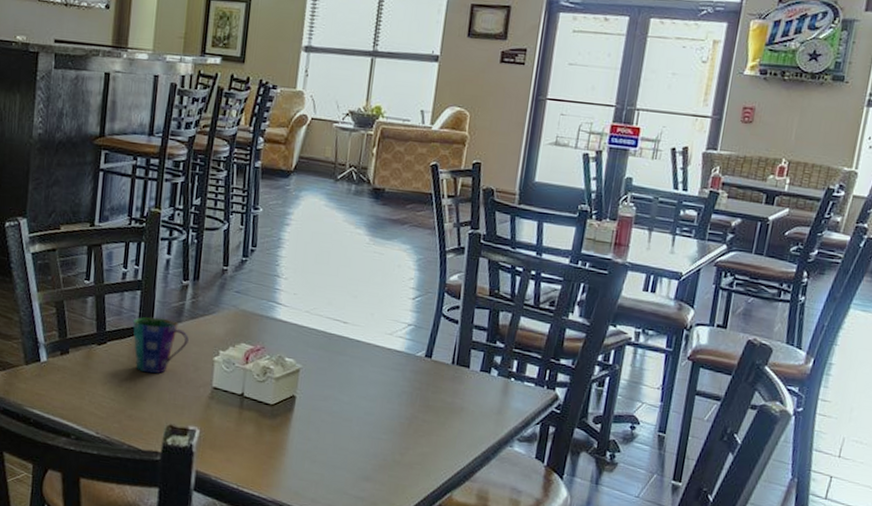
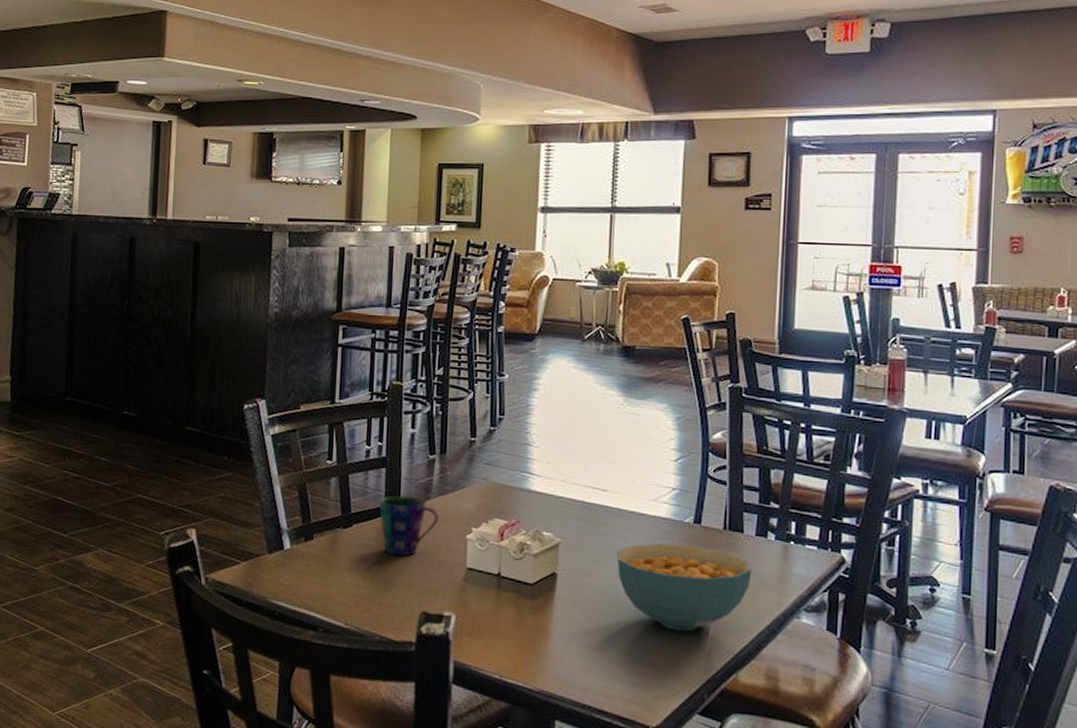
cereal bowl: none [352,373,474,454] -> present [616,543,752,632]

